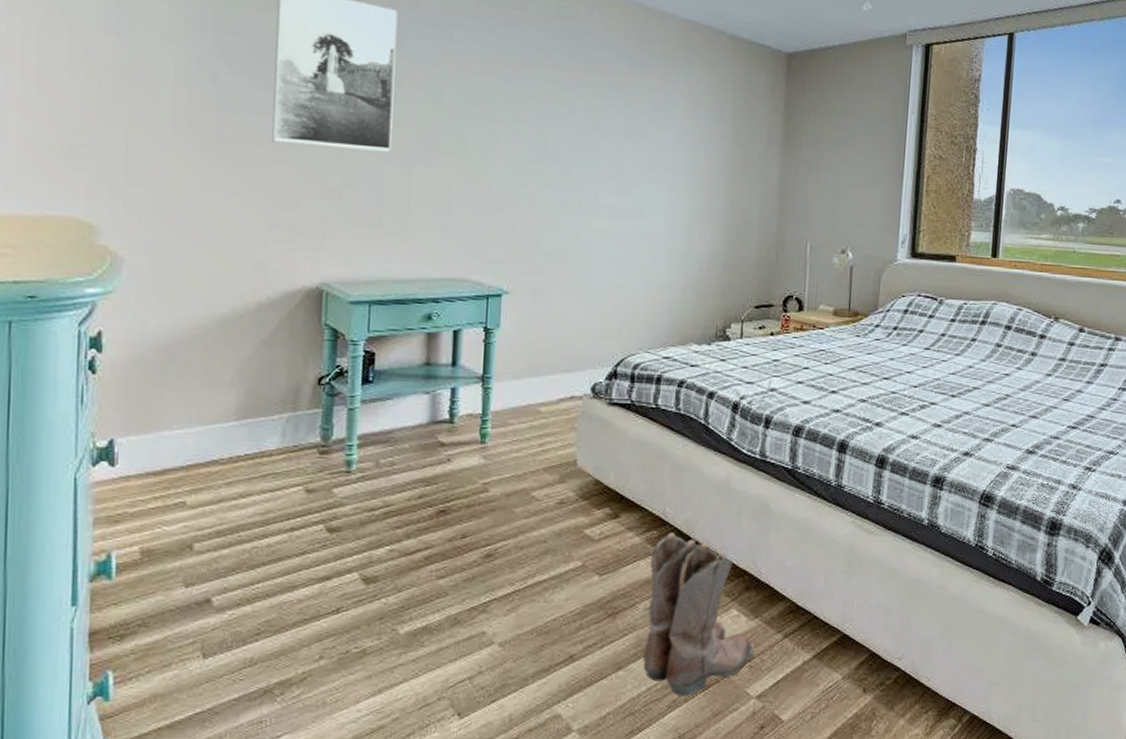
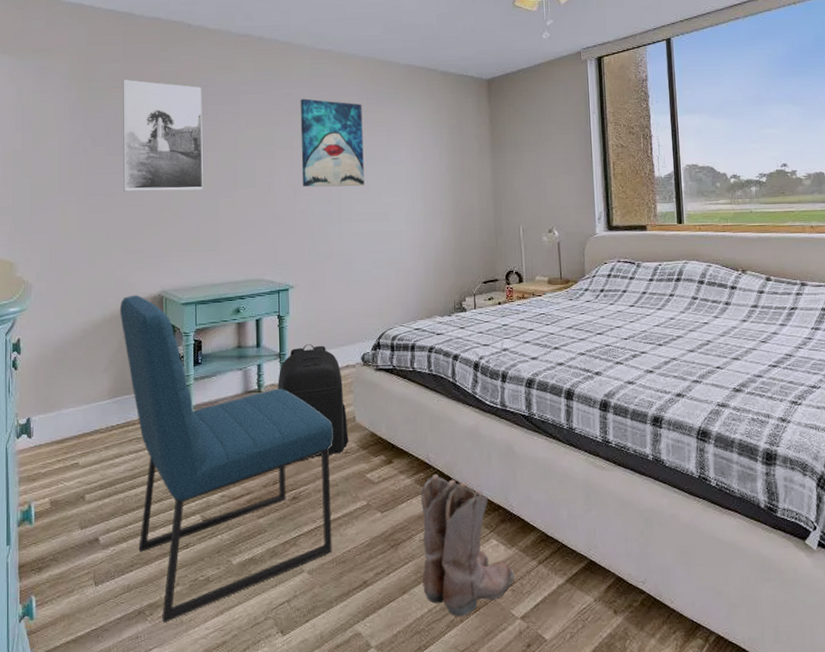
chair: none [257,284,547,704] -> present [119,294,333,623]
backpack: none [477,367,566,507] -> present [278,344,349,457]
wall art: none [531,45,622,172] -> present [300,98,364,187]

